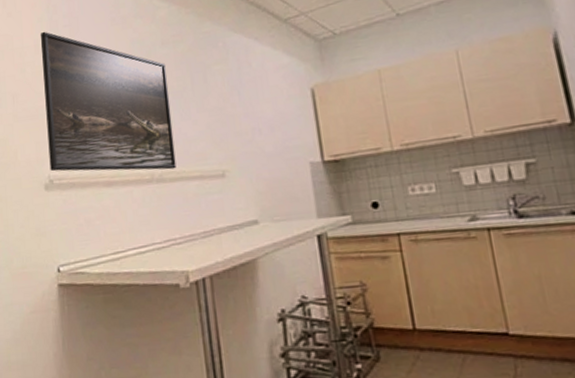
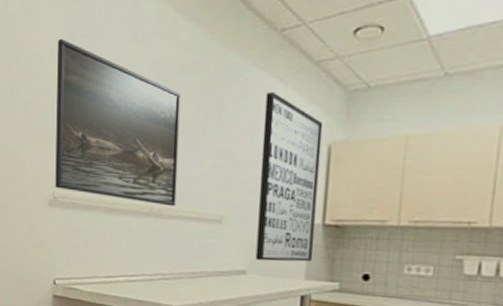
wall art: none [245,49,321,208] -> present [255,91,323,262]

